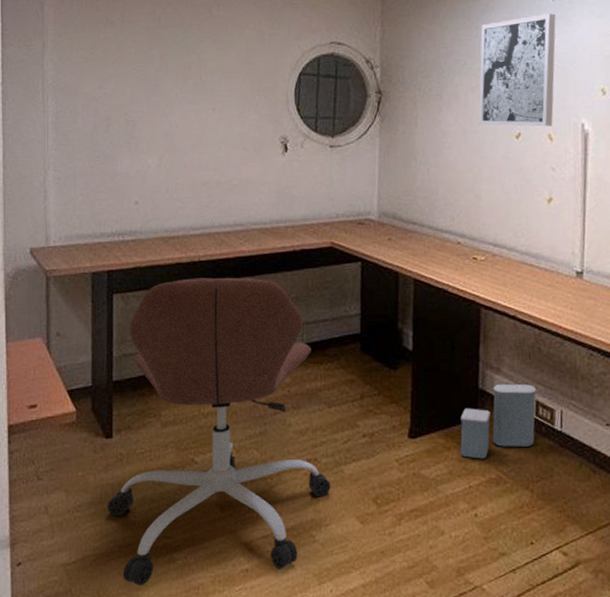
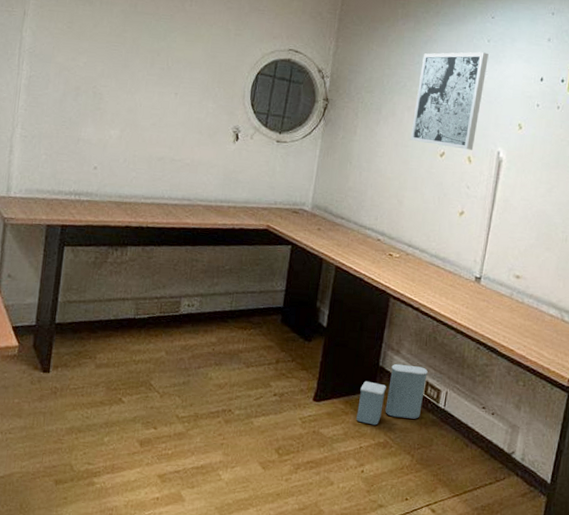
office chair: present [108,277,331,586] -> none [38,241,240,503]

